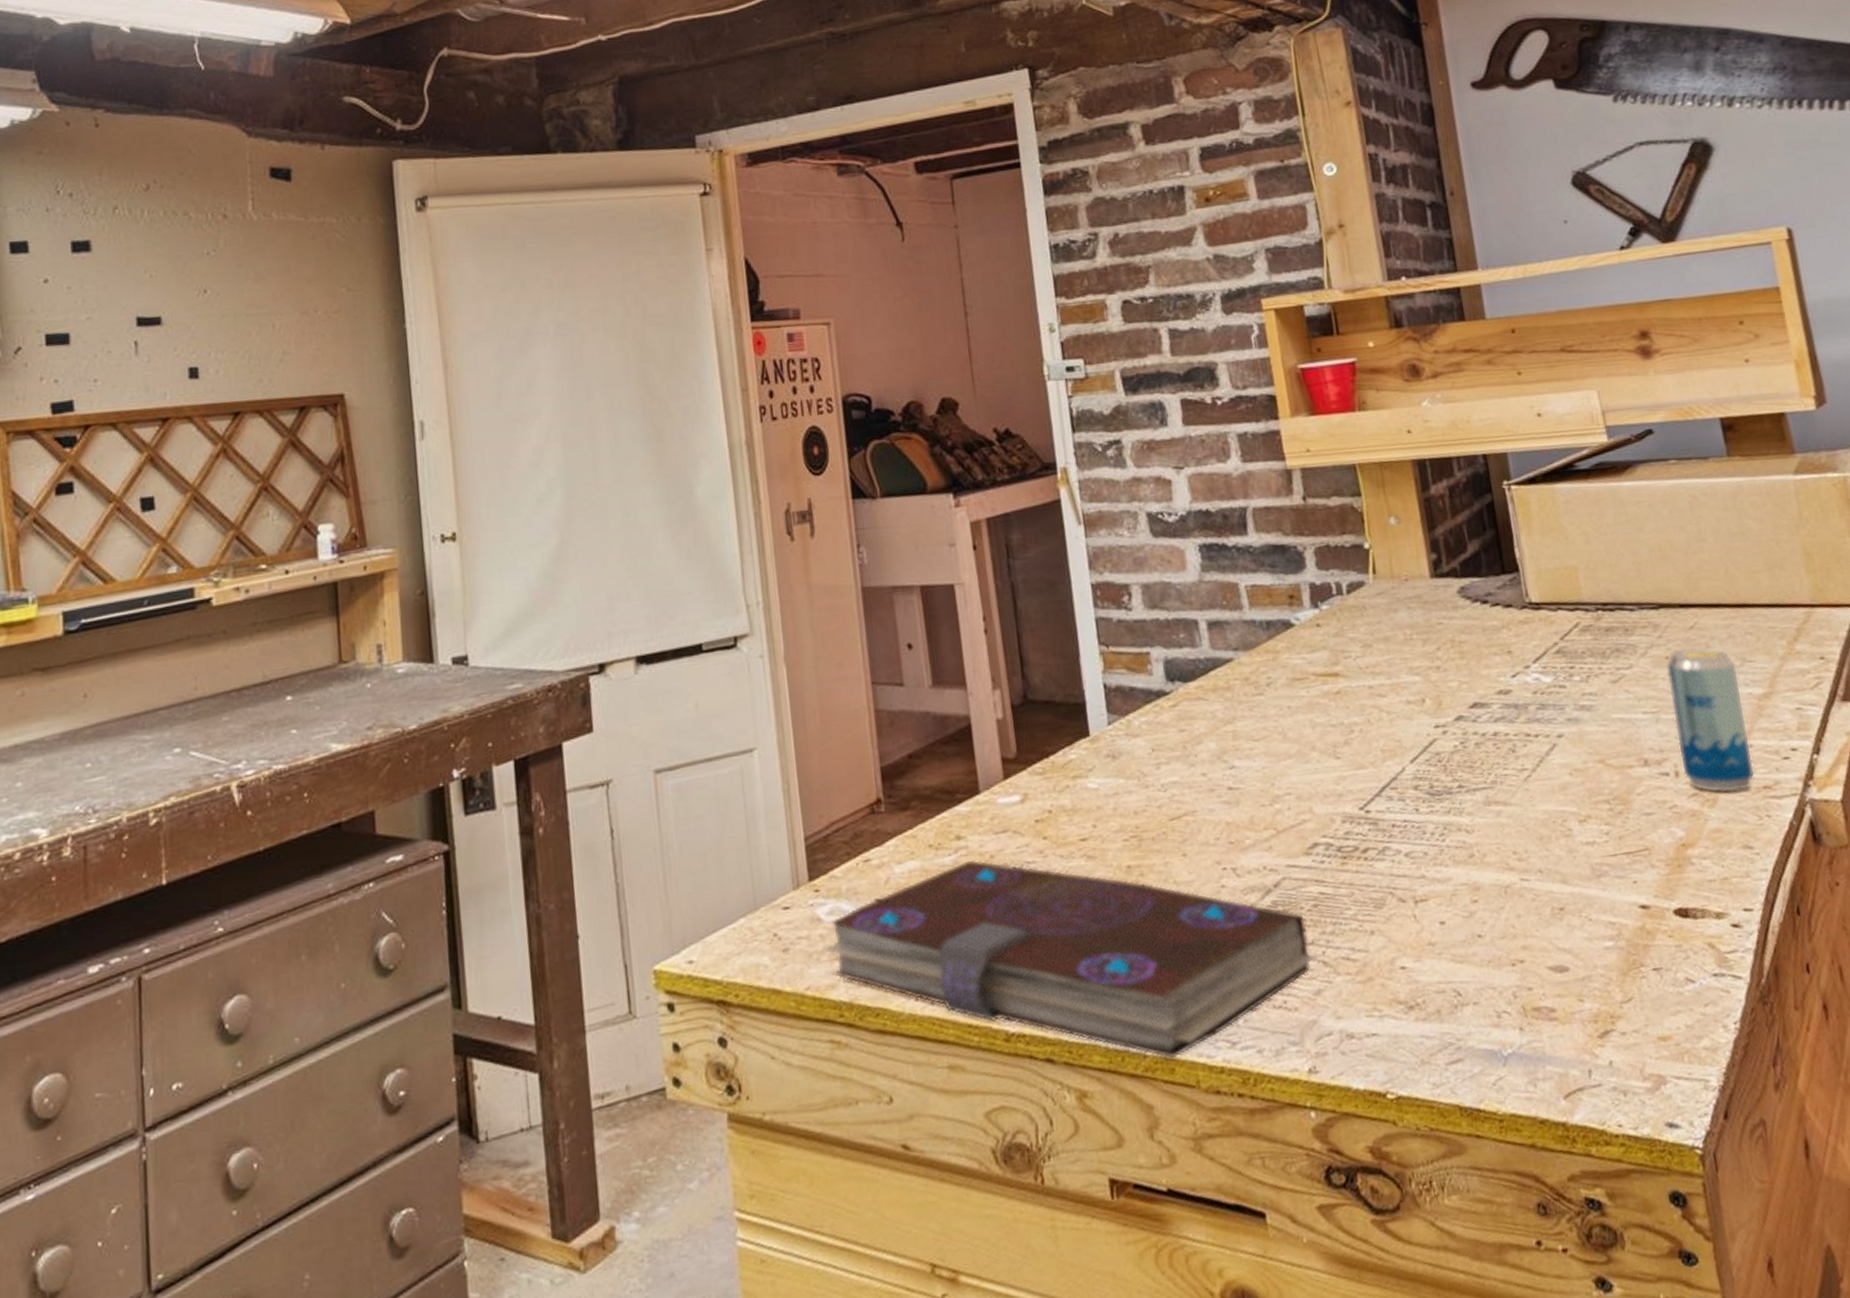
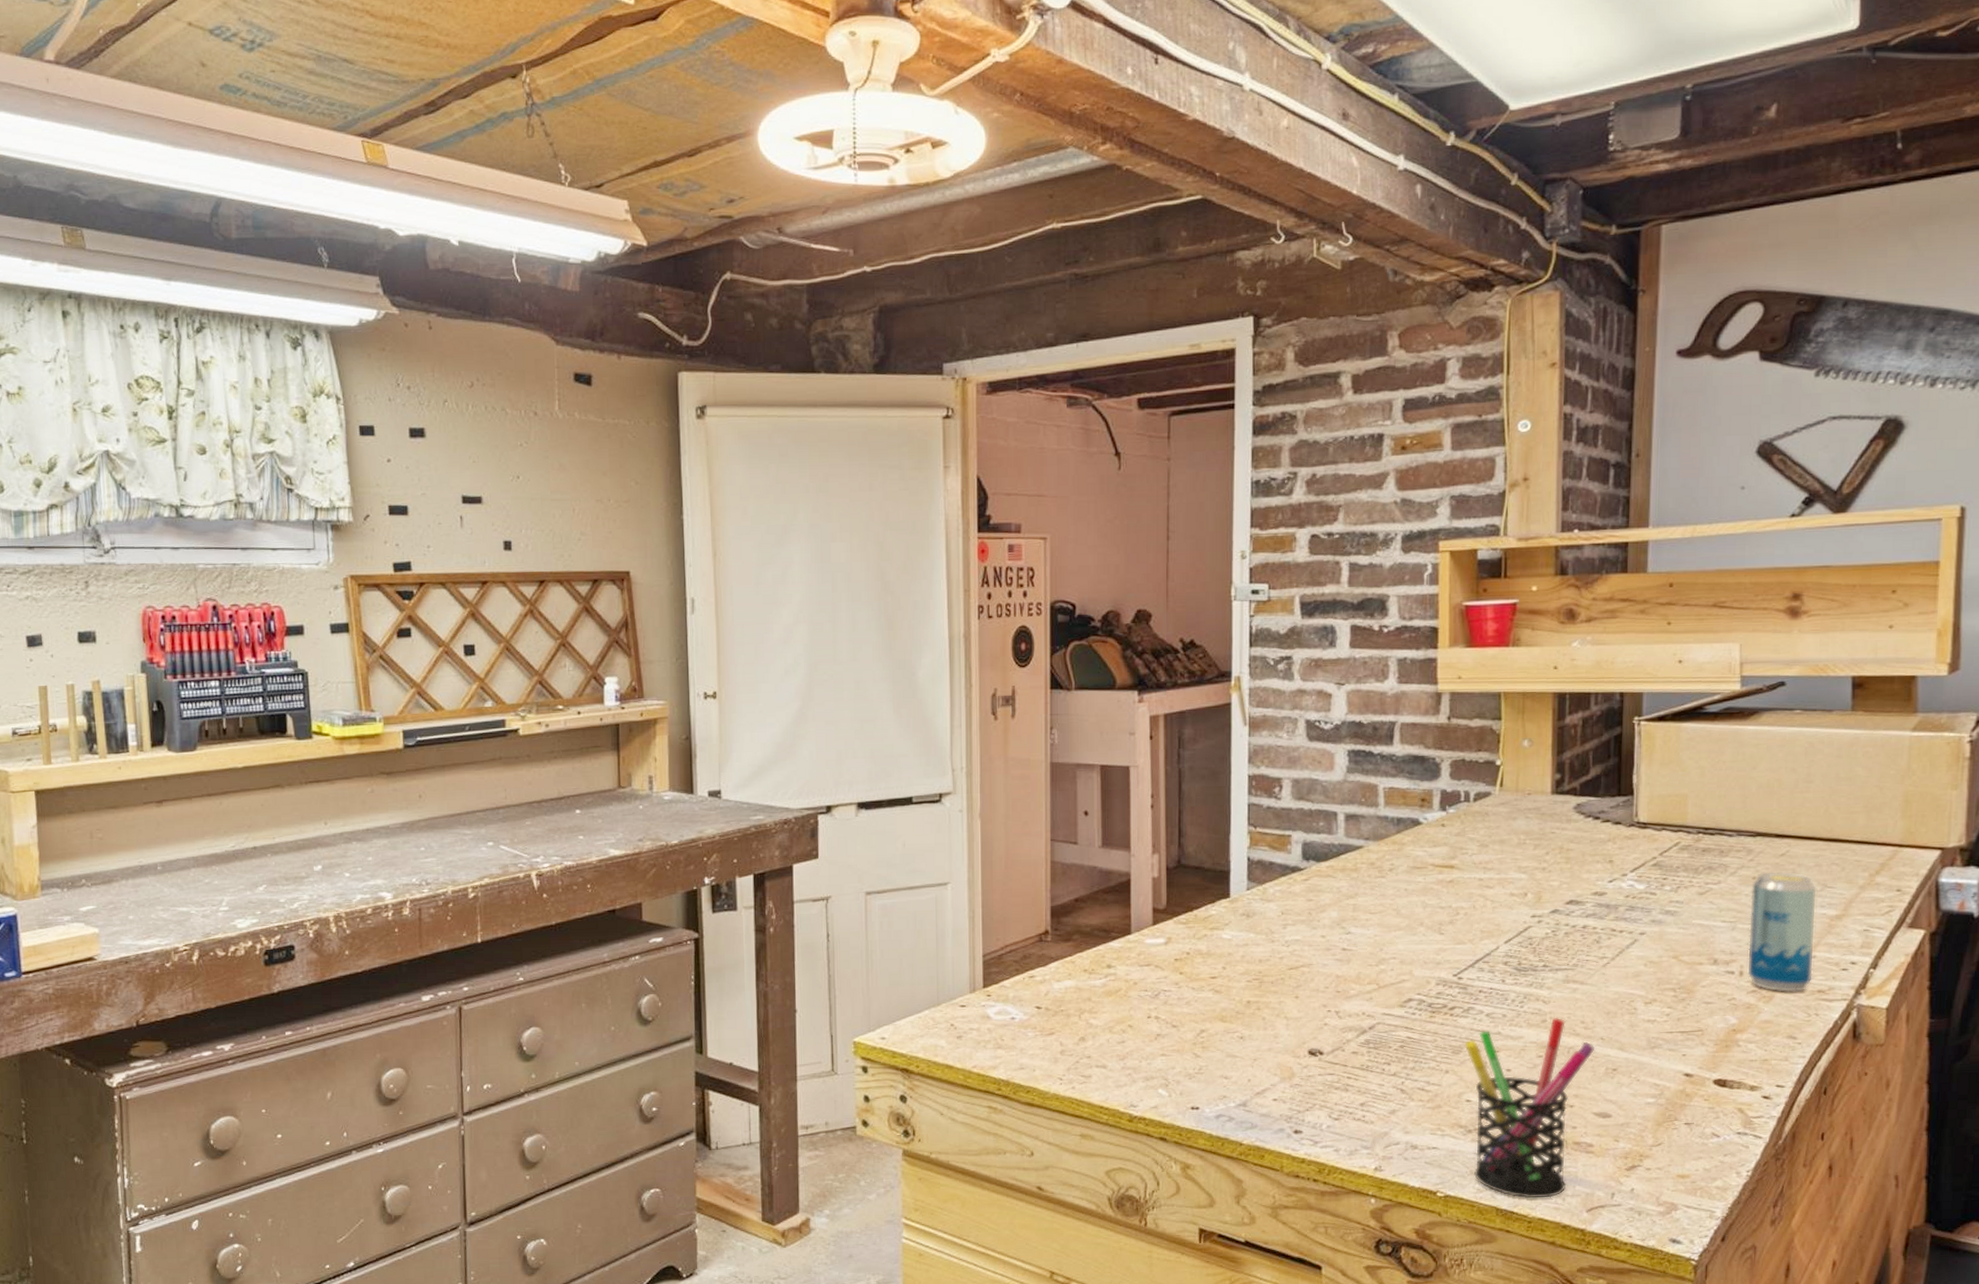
book: present [822,859,1317,1058] -> none [989,984,1396,1148]
pen holder: none [1386,849,1536,1090] -> present [1464,1017,1595,1199]

